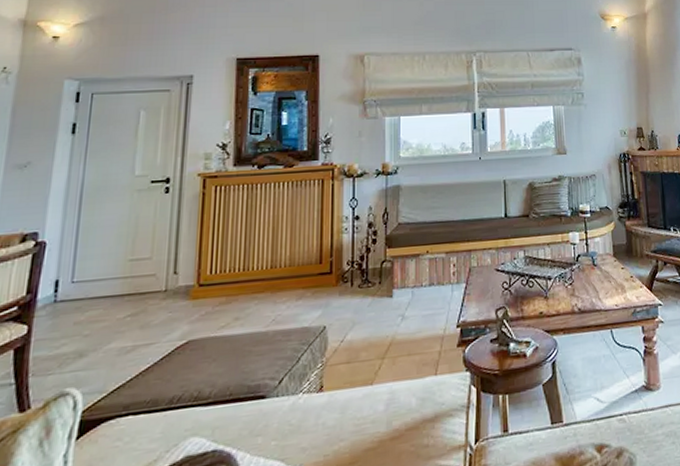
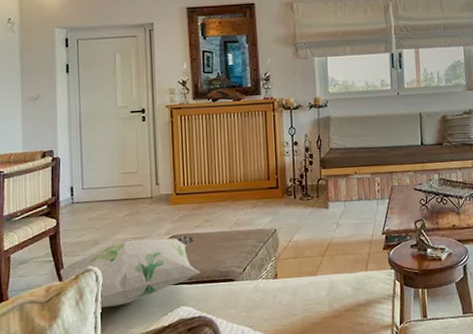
decorative pillow: none [21,339,221,449] -> present [59,235,200,309]

